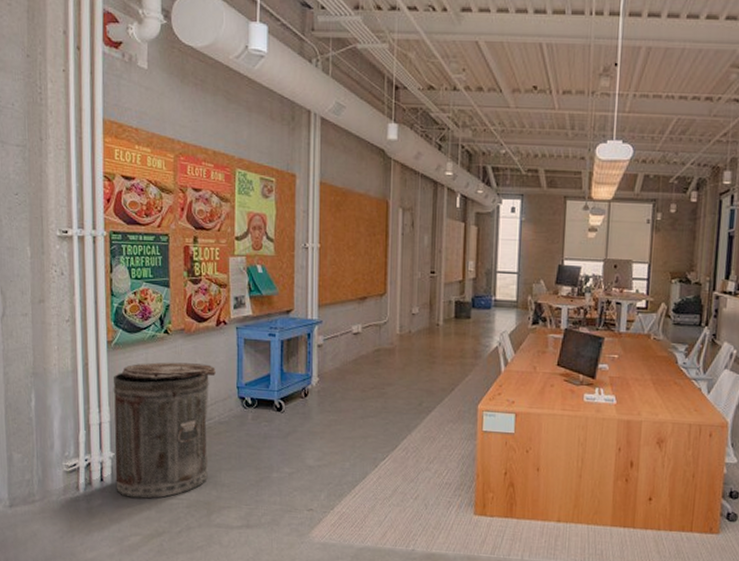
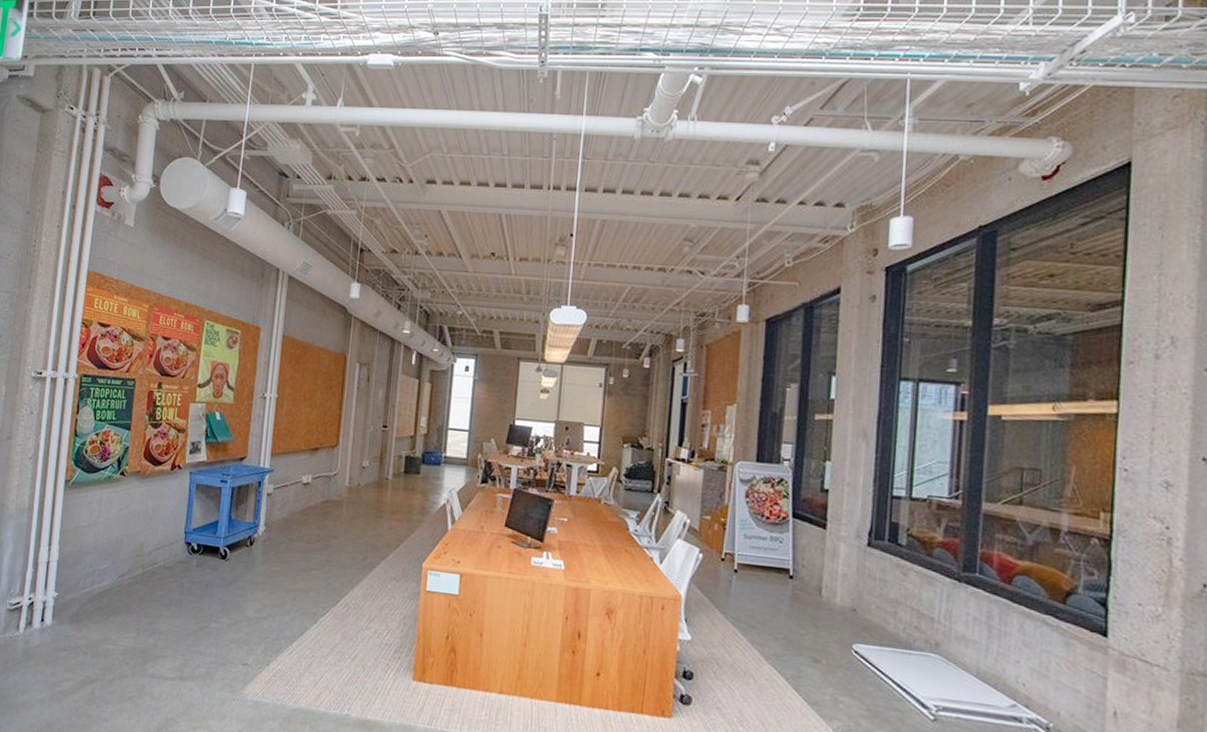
trash can: present [113,362,216,499] -> none [55,503,166,643]

